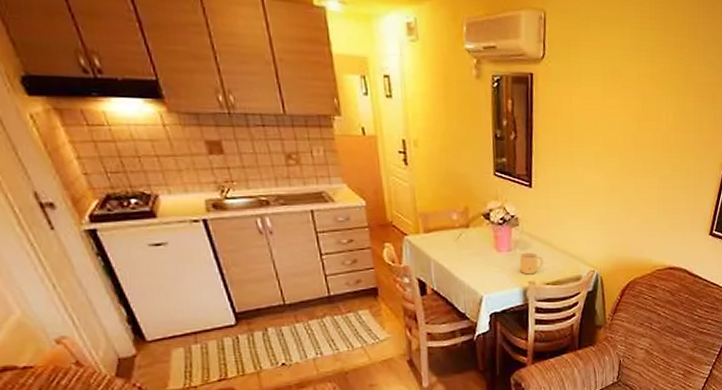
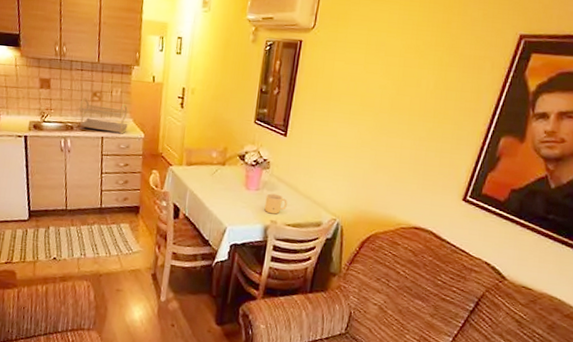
dish rack: none [271,162,343,204] -> present [79,97,128,134]

